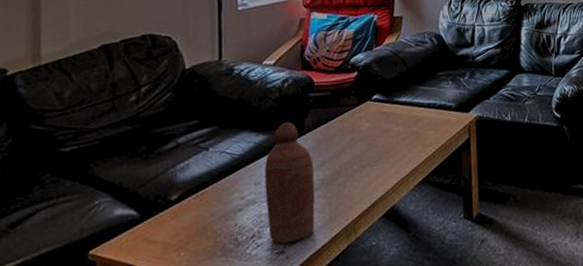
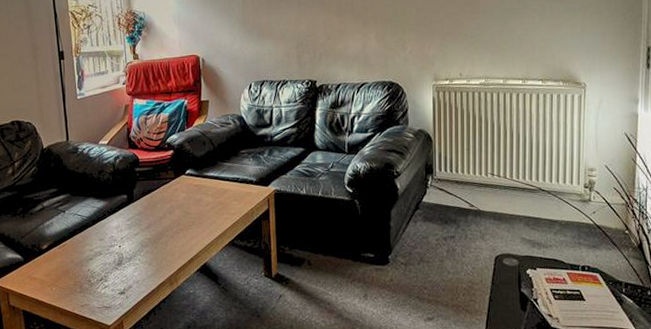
bottle: present [265,122,315,243] -> none [106,192,146,286]

